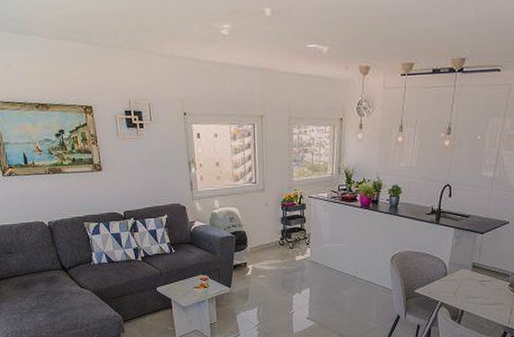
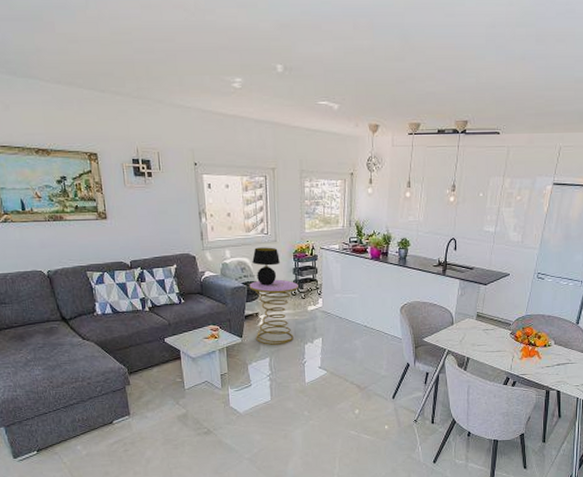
side table: none [237,229,287,295] -> present [249,279,299,345]
table lamp: none [240,196,268,235] -> present [252,247,280,286]

